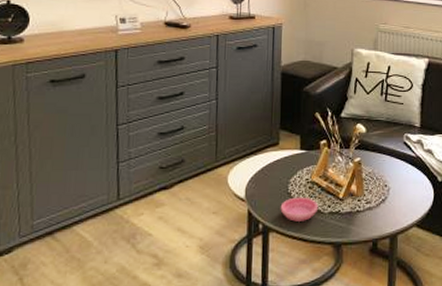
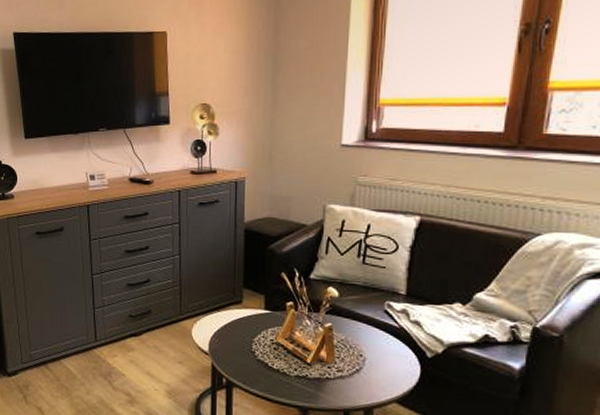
saucer: present [280,197,319,222] -> none [244,356,284,381]

